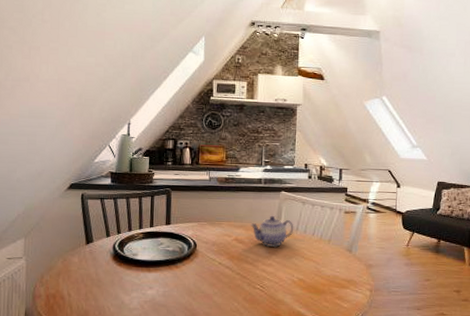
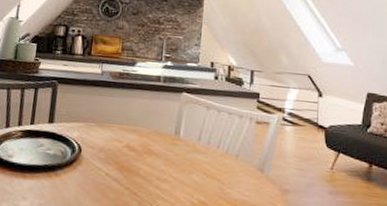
teapot: present [250,215,294,248] -> none [145,120,196,160]

